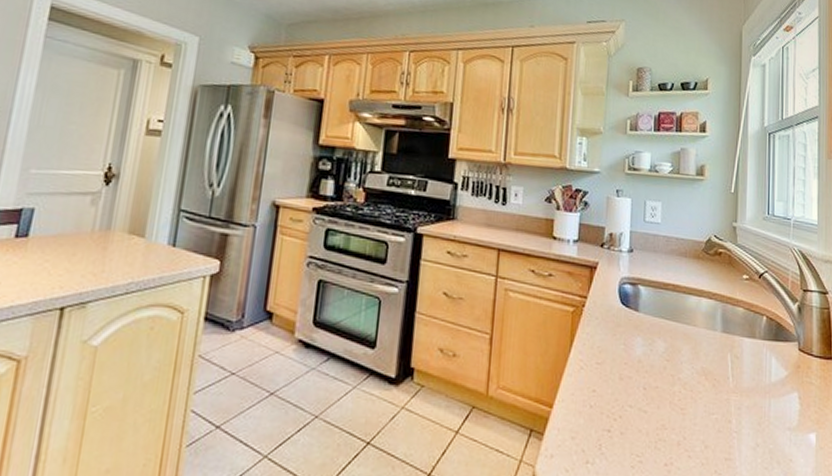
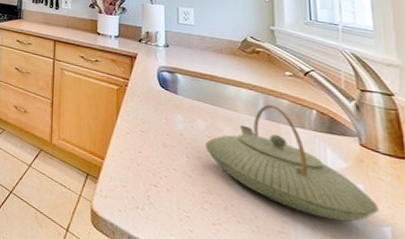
teapot: none [663,314,808,436] -> present [206,104,379,222]

